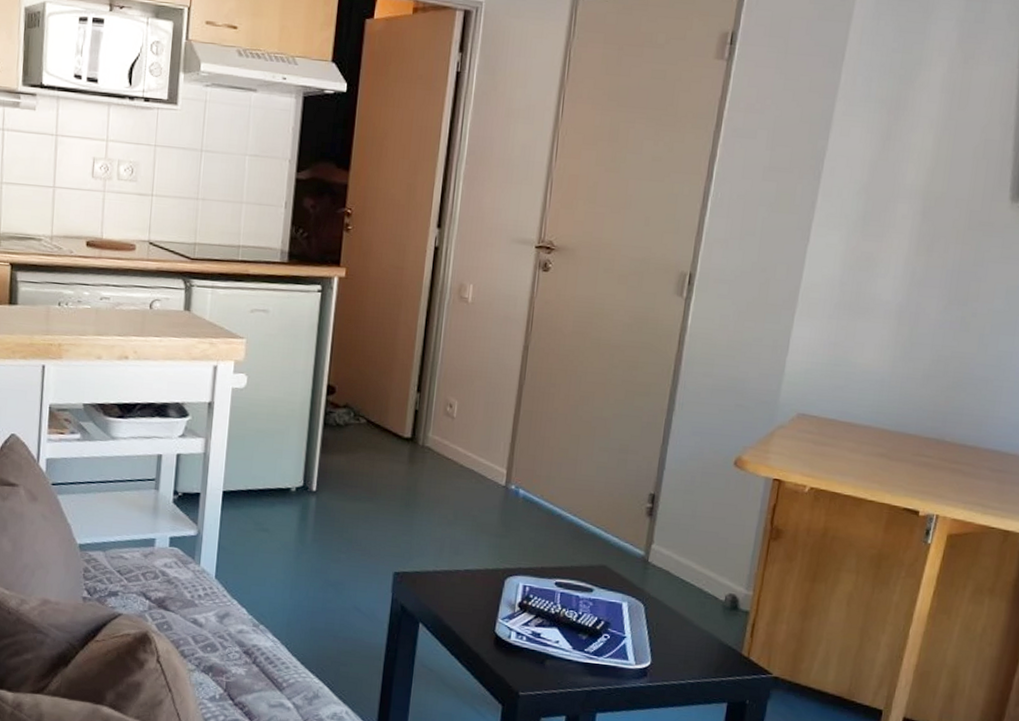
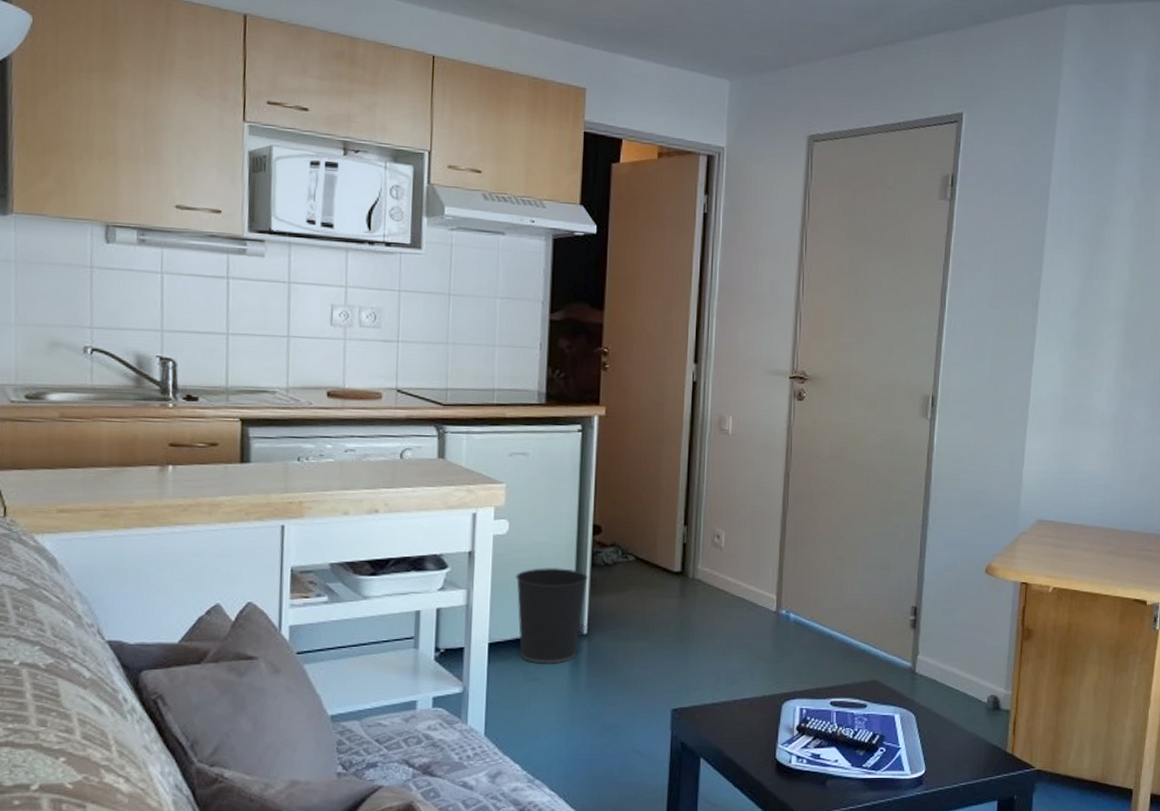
wastebasket: none [251,423,320,517] -> present [515,567,588,664]

